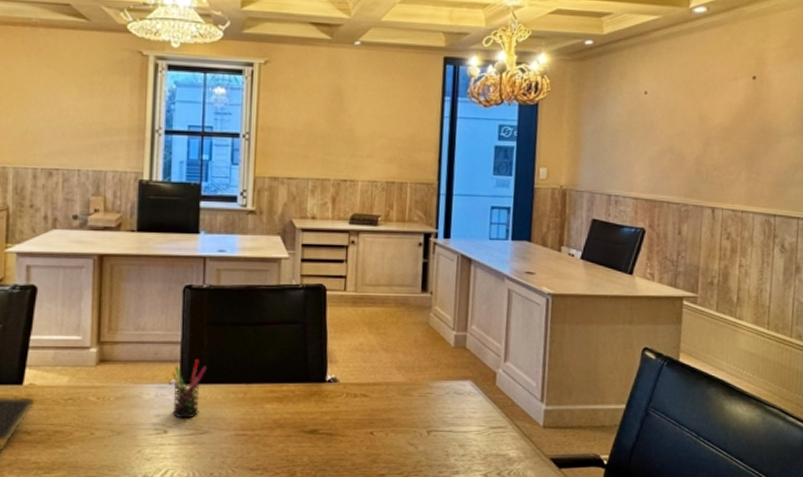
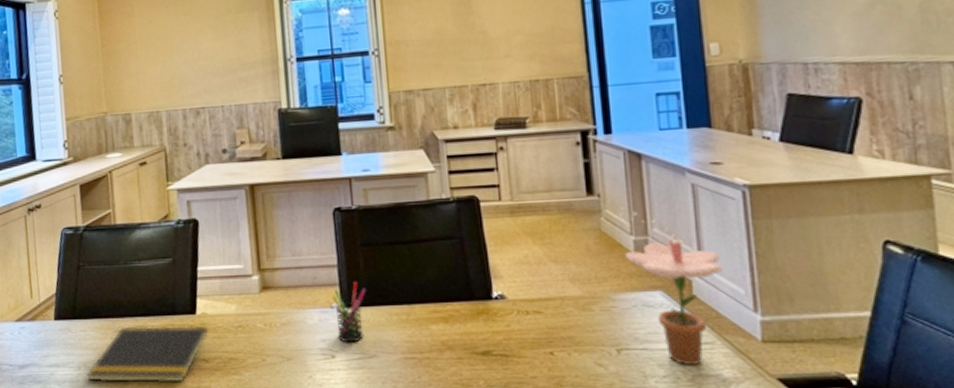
flower: none [437,298,522,447] -> present [607,200,723,366]

